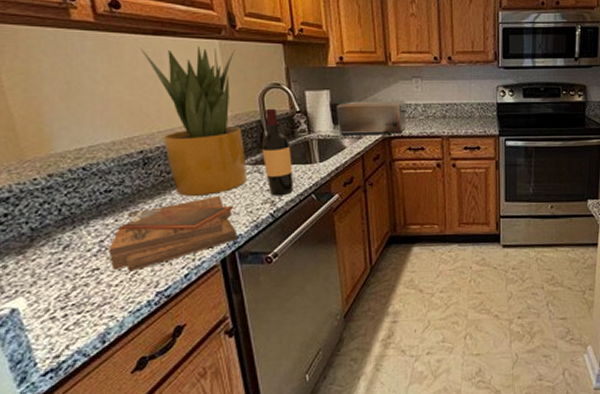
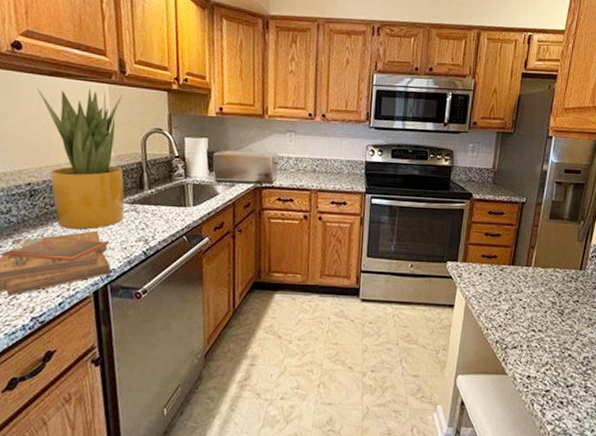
wine bottle: present [261,108,294,196] -> none [139,151,168,236]

